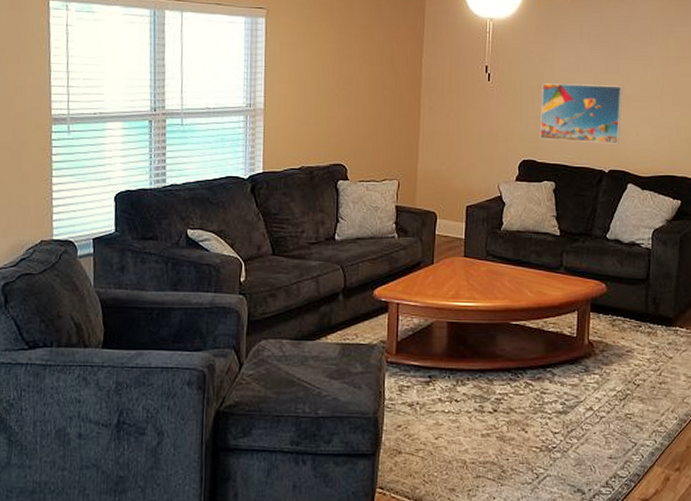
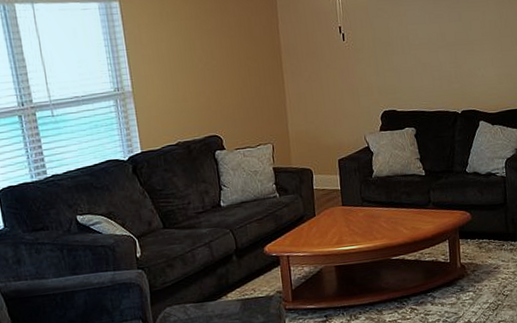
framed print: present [539,83,623,144] -> none [393,32,469,90]

